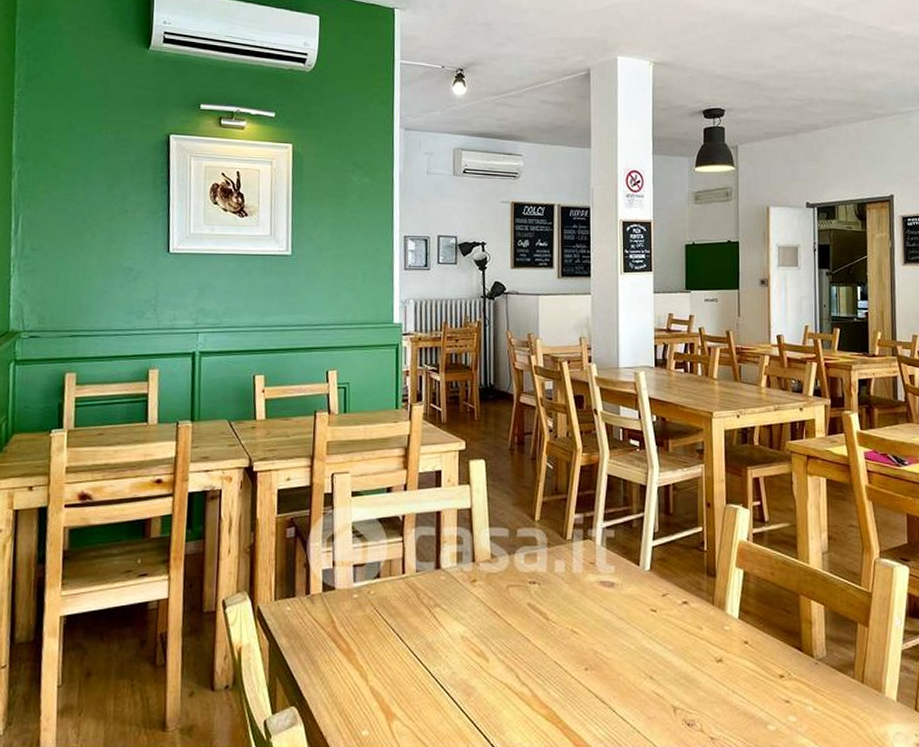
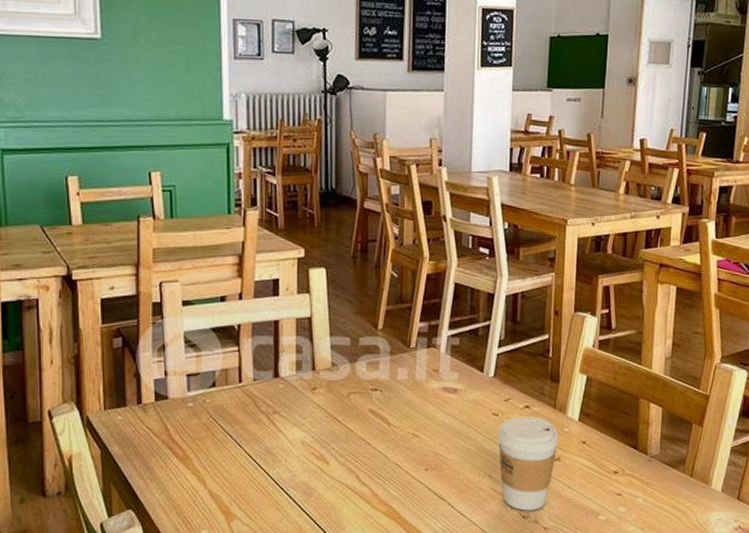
coffee cup: none [656,613,719,718] -> present [497,416,559,511]

